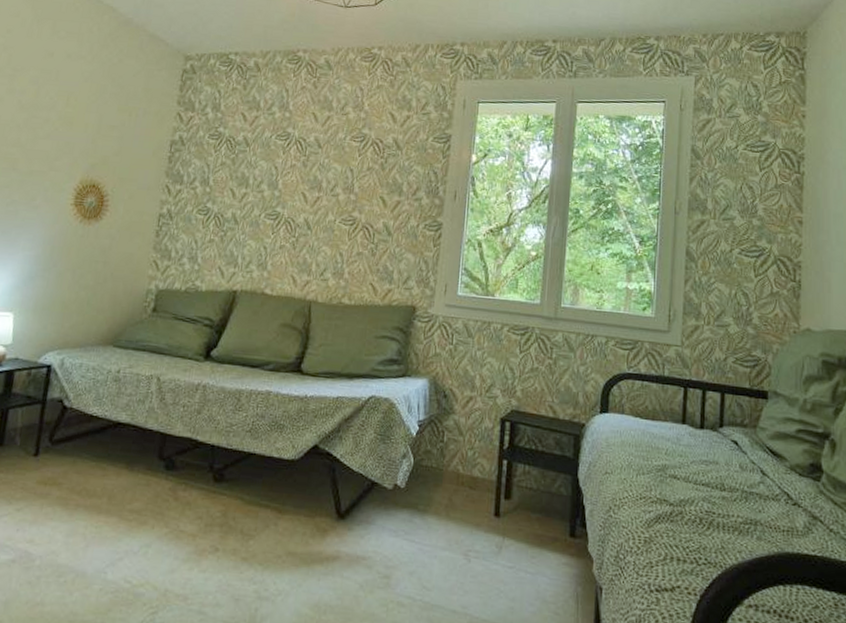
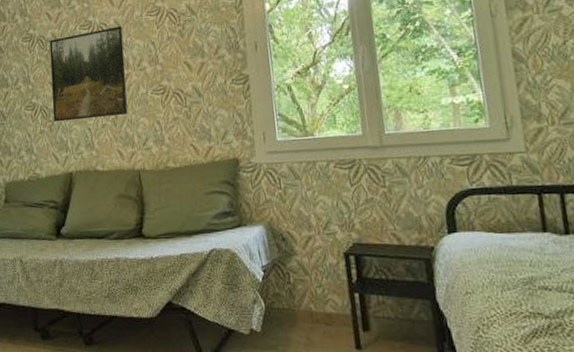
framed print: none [227,143,322,239] -> present [49,26,128,122]

